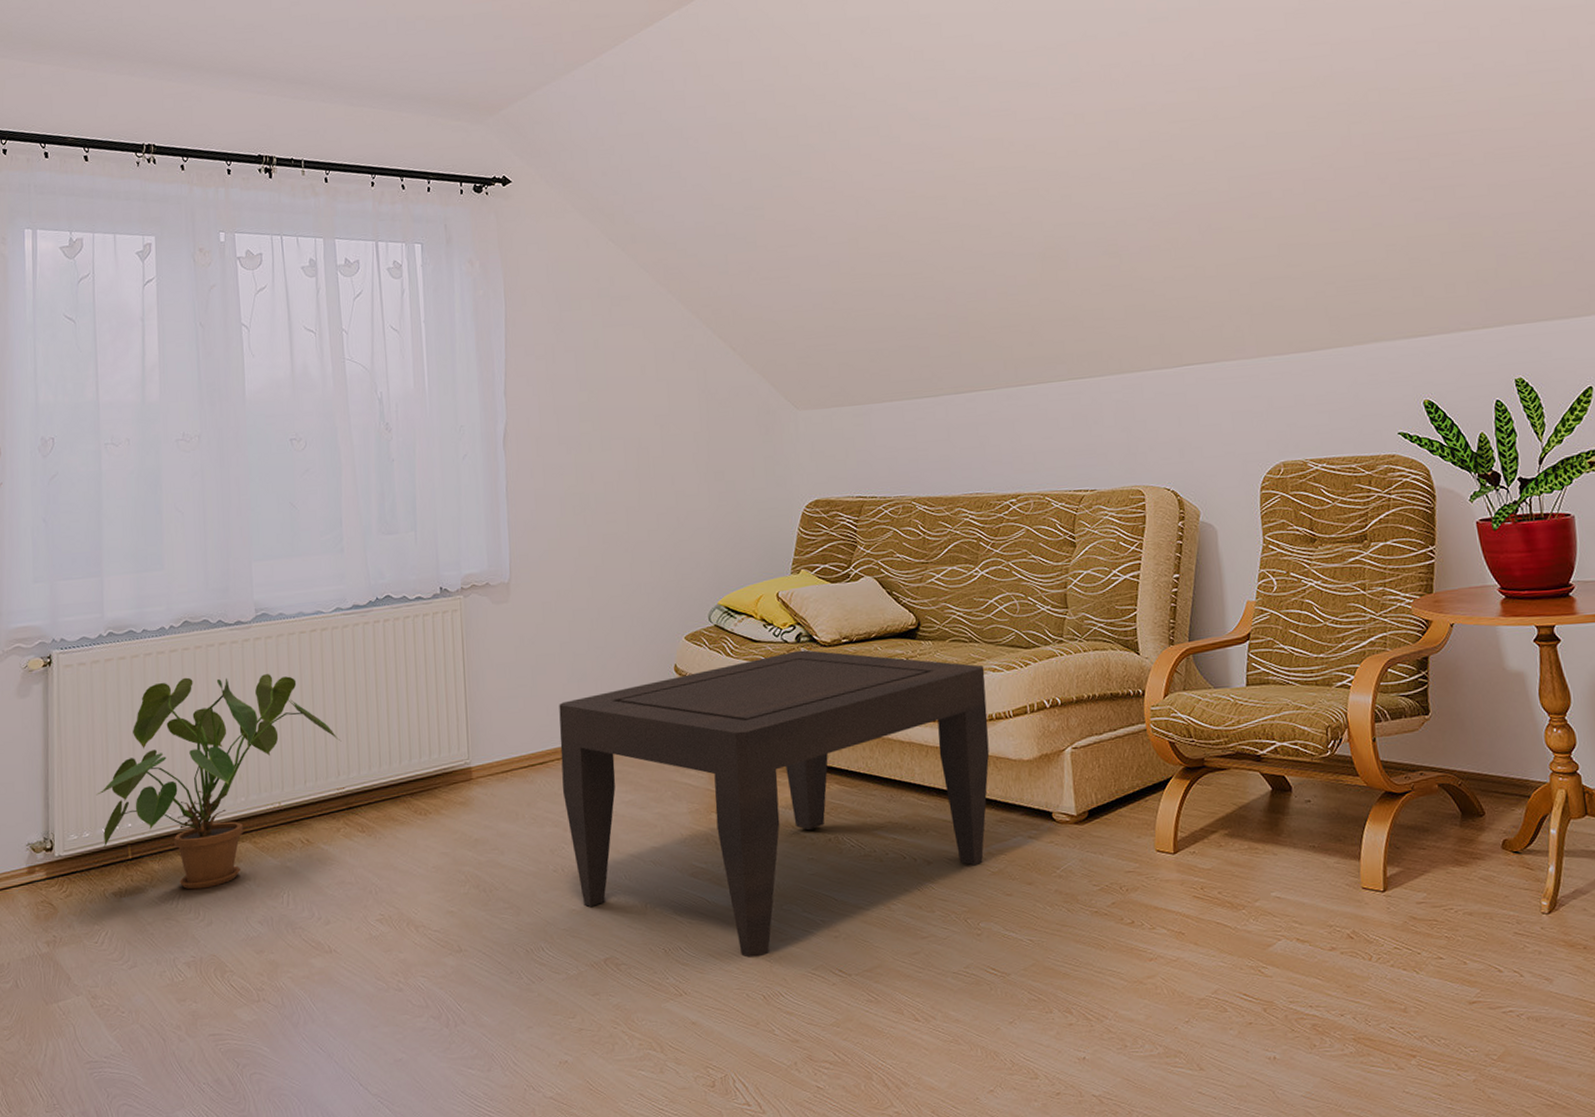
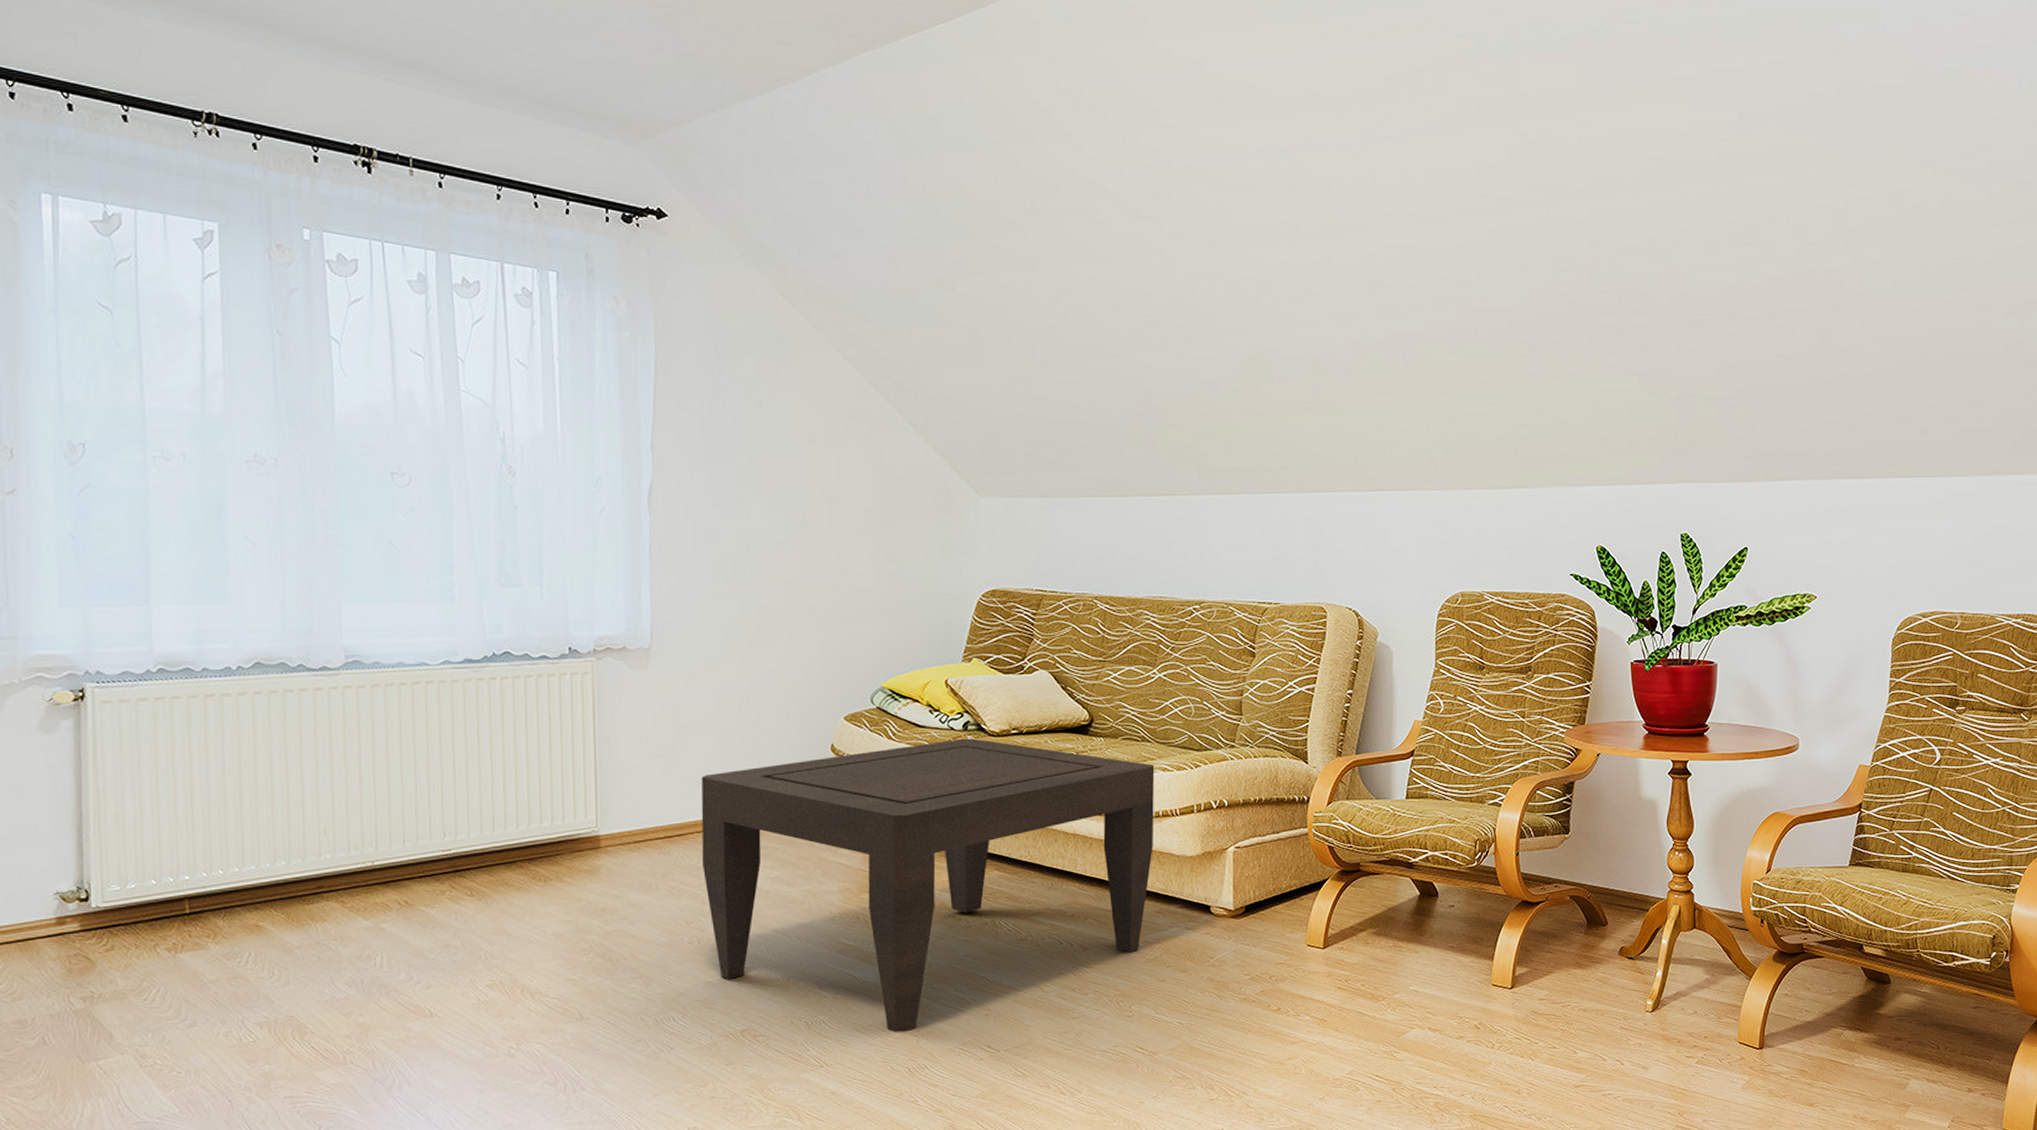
house plant: present [96,674,342,890] -> none [144,723,448,948]

